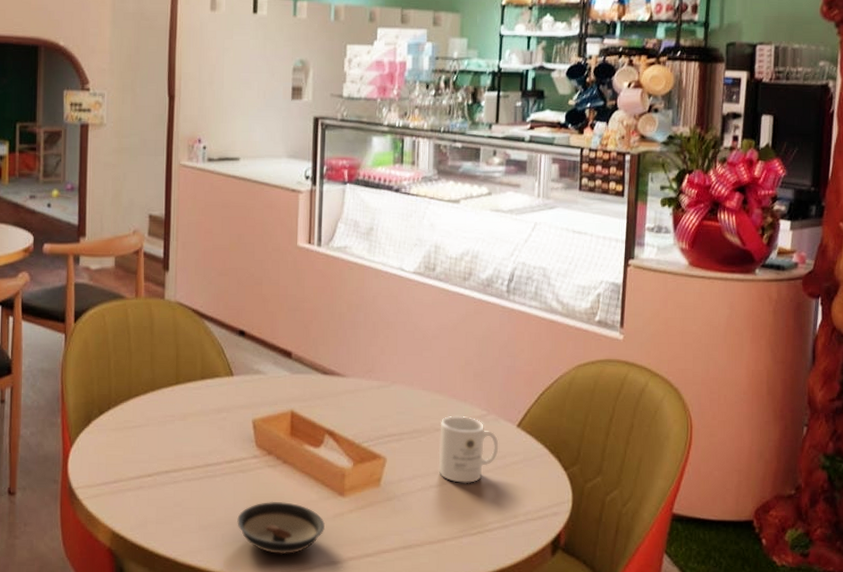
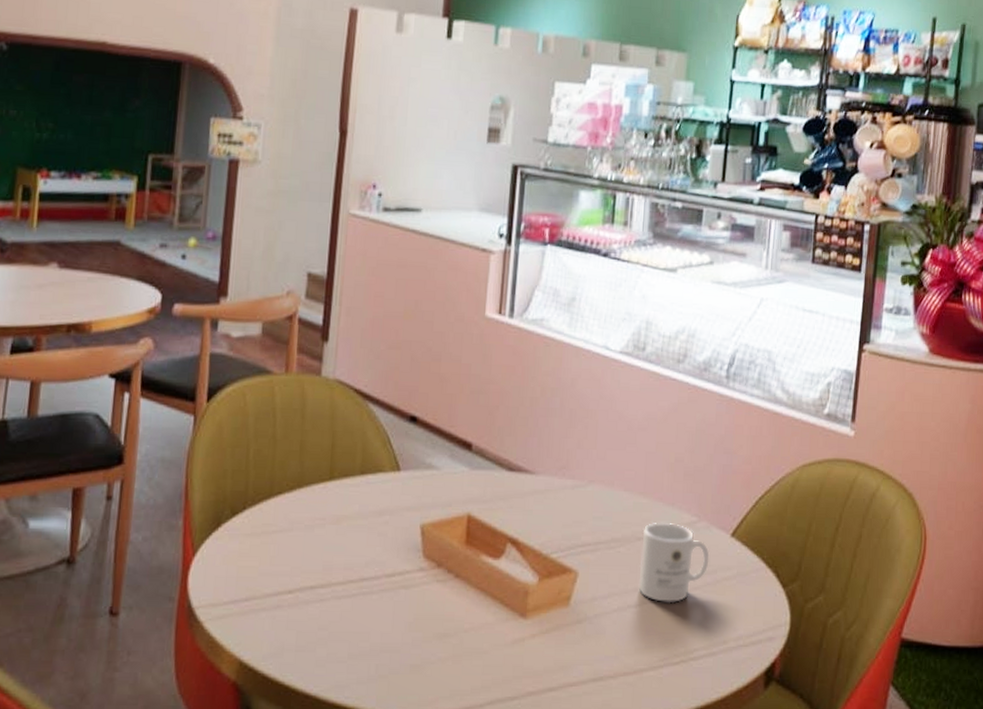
saucer: present [237,501,325,555] -> none [395,623,501,690]

